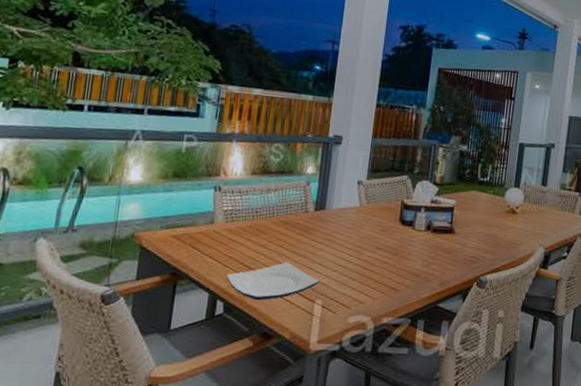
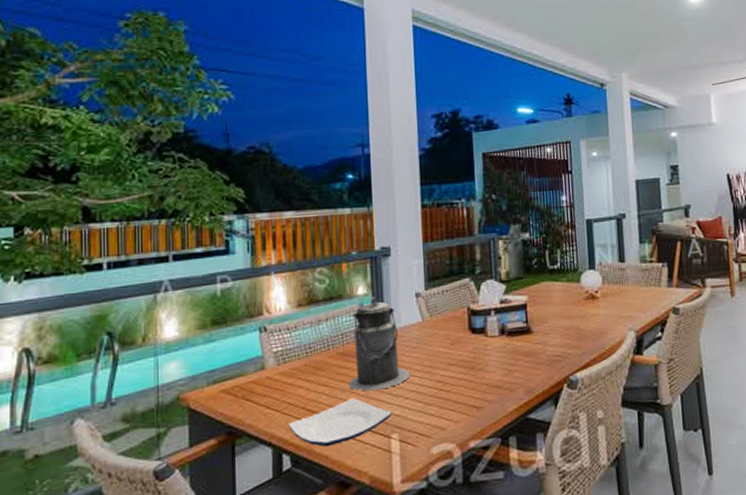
canister: none [285,178,342,260] -> present [349,297,411,391]

